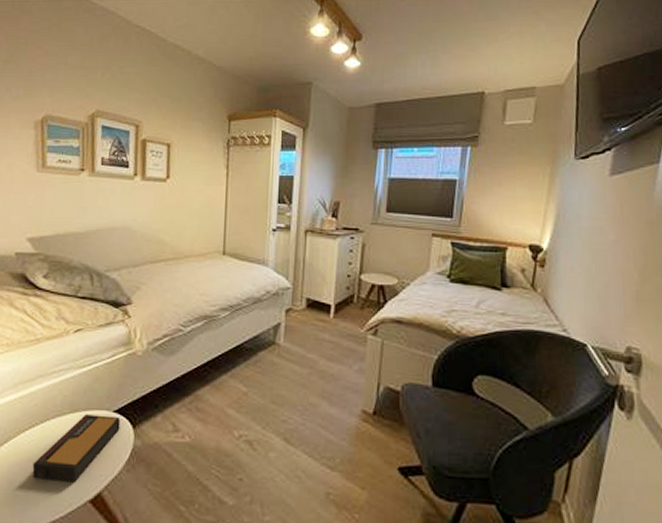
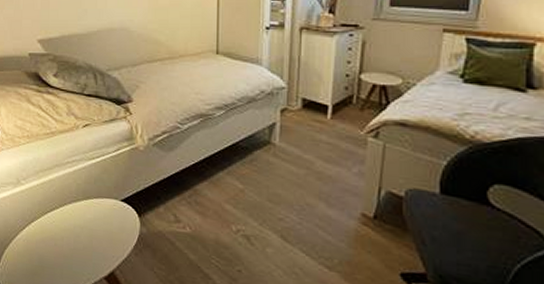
alarm clock: present [32,414,121,483] -> none [55,201,128,261]

